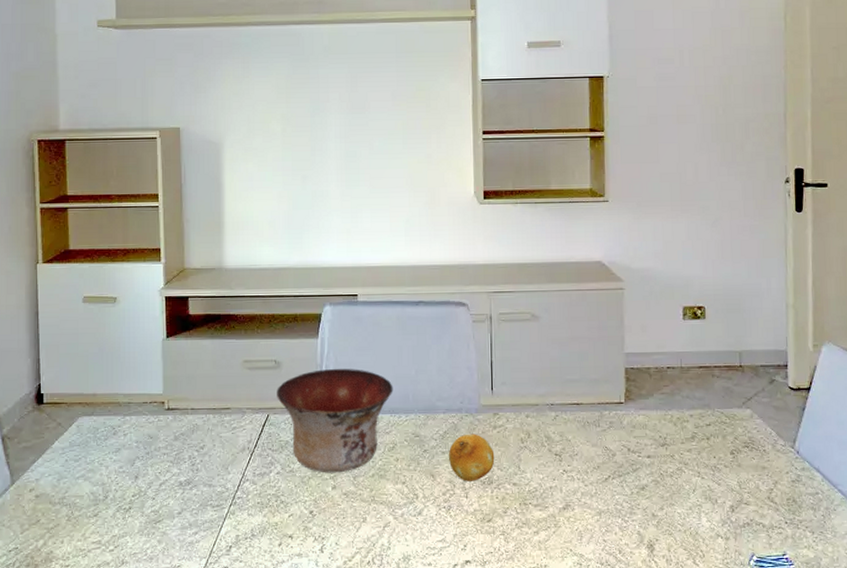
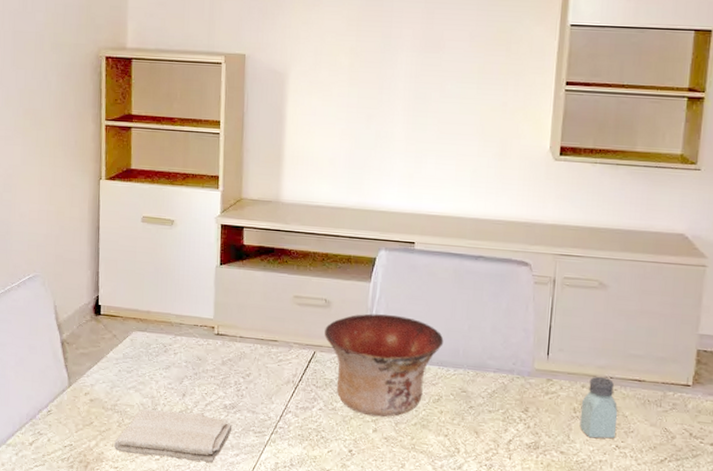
washcloth: none [64,494,189,549] -> present [114,409,233,463]
fruit: present [449,433,495,482] -> none [495,396,544,444]
saltshaker: none [527,404,562,466] -> present [579,376,618,439]

